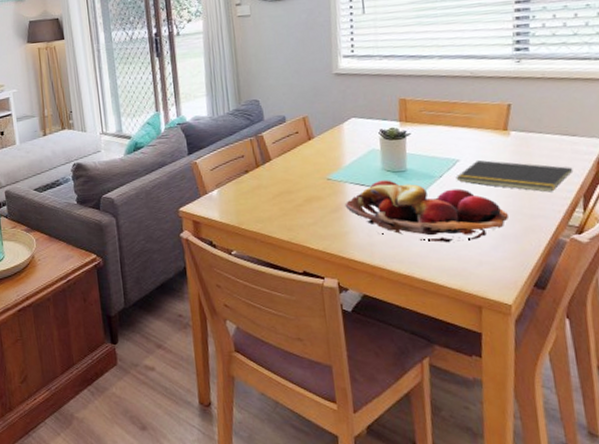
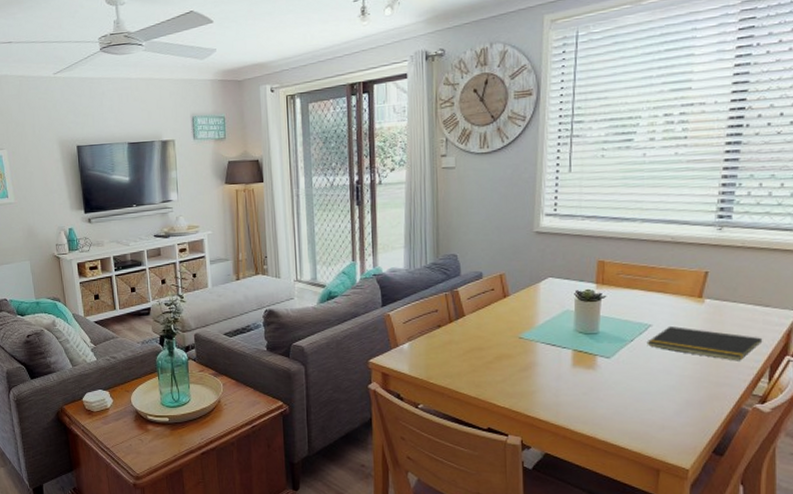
fruit basket: present [344,180,508,243] -> none [534,341,694,407]

